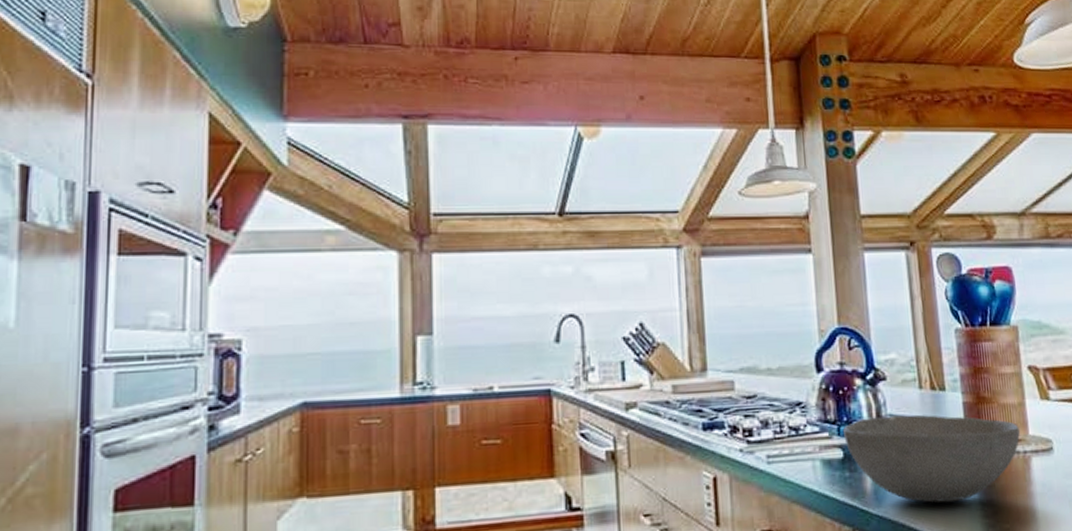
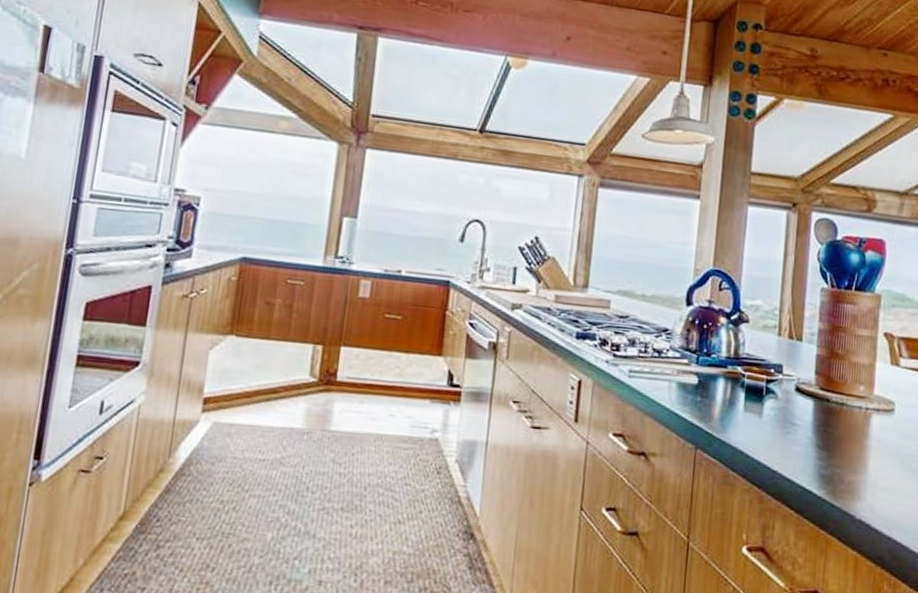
bowl: present [842,414,1020,503] -> none [701,352,866,441]

